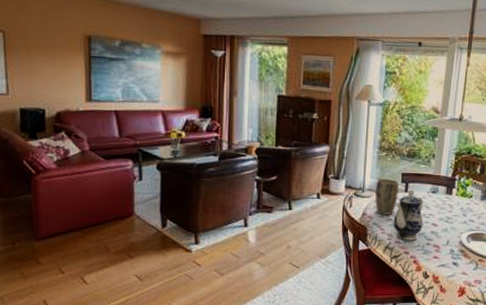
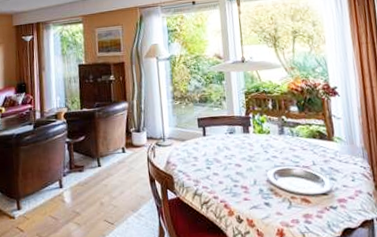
plant pot: present [375,179,399,215] -> none [174,125,198,161]
teapot: present [393,189,424,241] -> none [197,133,227,185]

